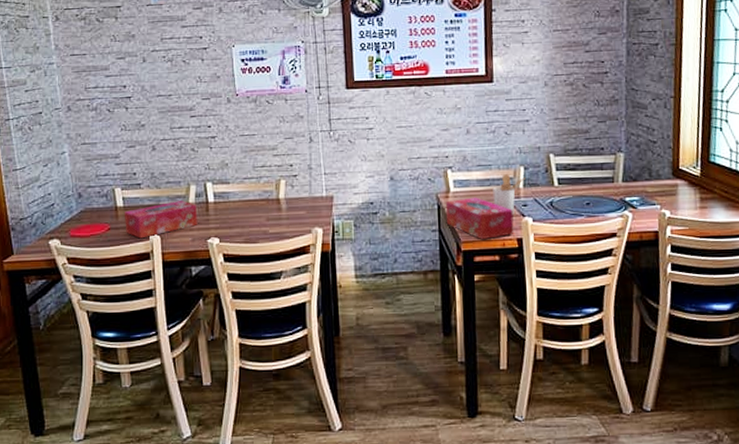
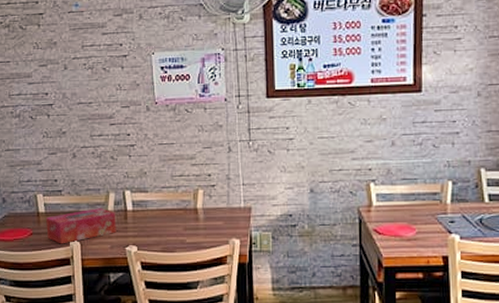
tissue box: present [446,197,514,240] -> none [367,212,440,257]
utensil holder: present [493,173,525,215] -> none [418,187,453,231]

